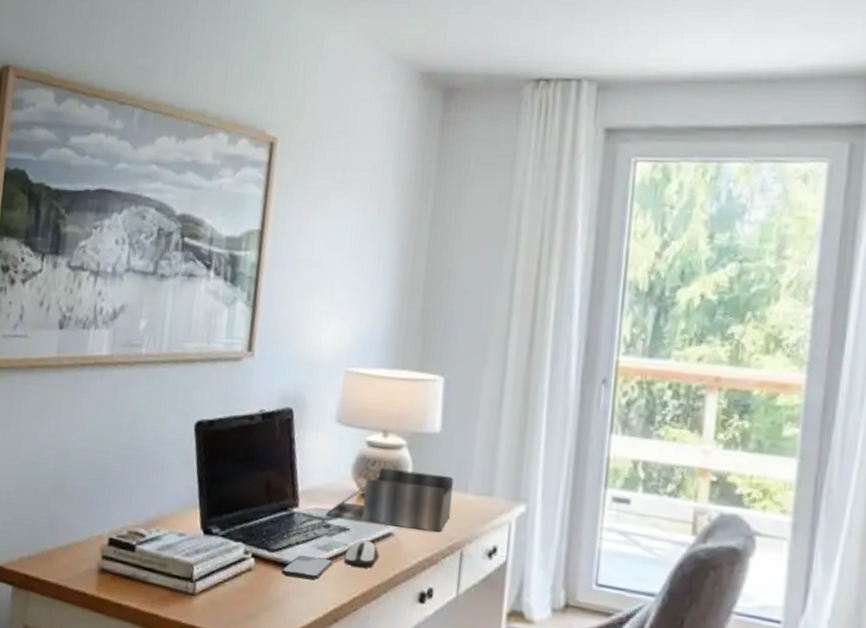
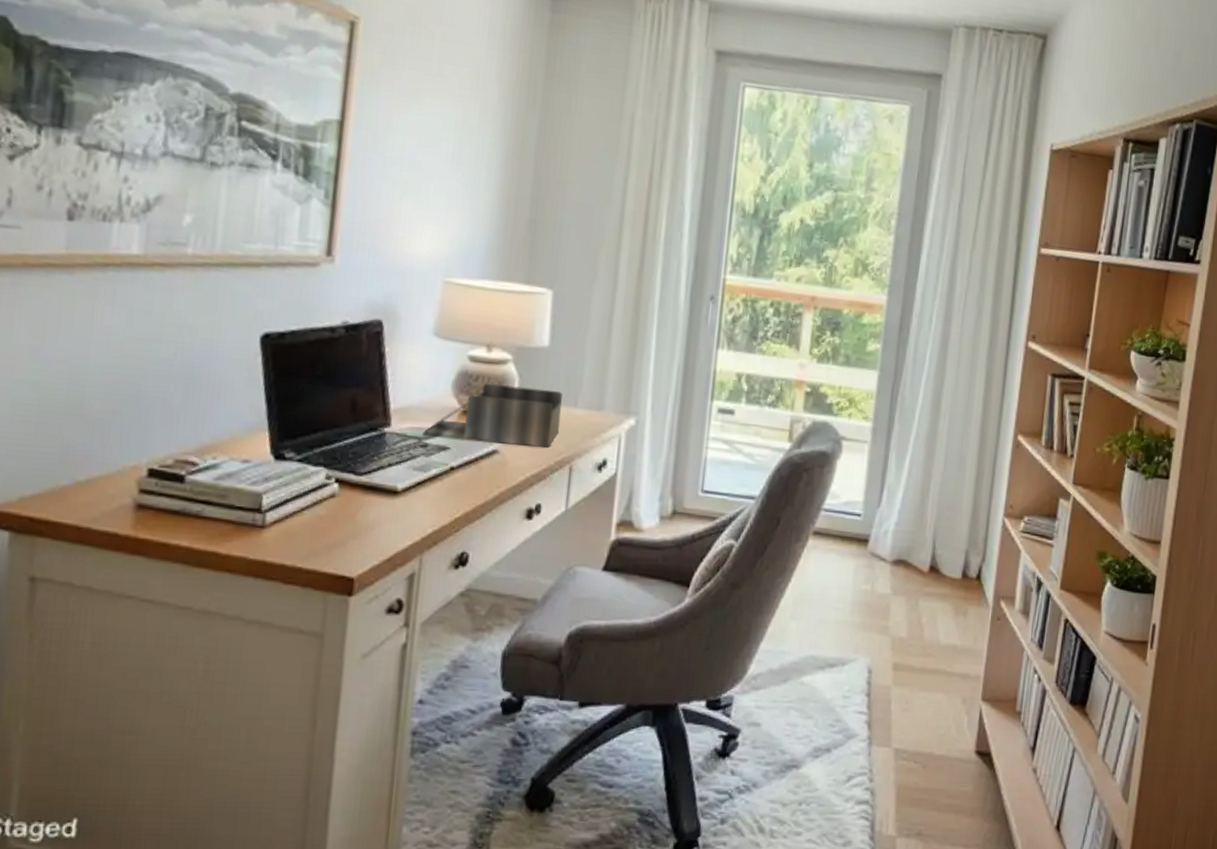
phone: present [281,555,332,580] -> none [371,477,431,502]
computer mouse: present [344,539,380,568] -> none [443,458,484,487]

